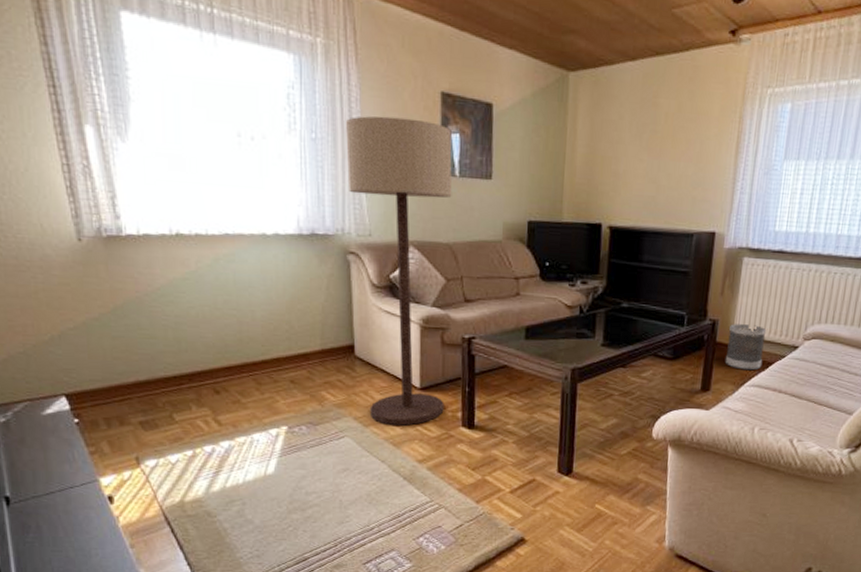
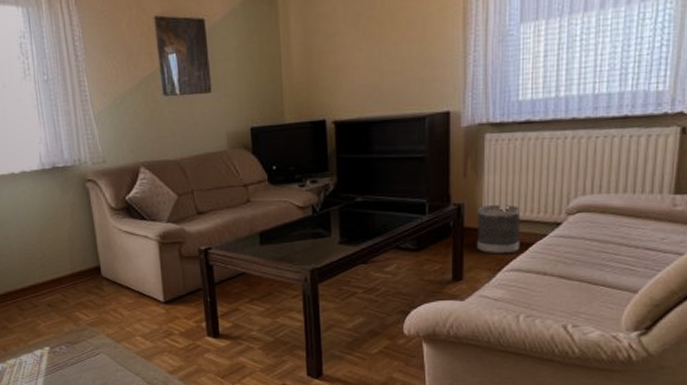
floor lamp: present [346,116,452,426] -> none [72,46,189,339]

